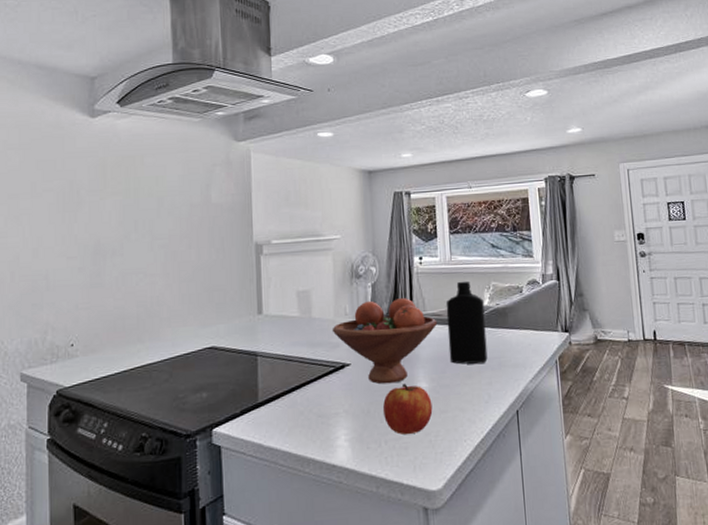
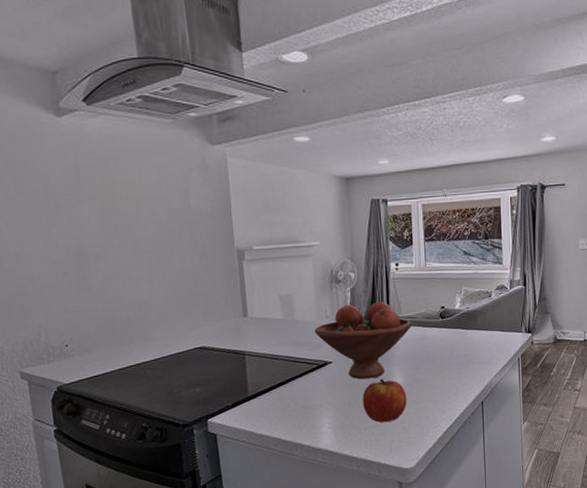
bottle: present [445,281,488,364] -> none [420,286,458,362]

